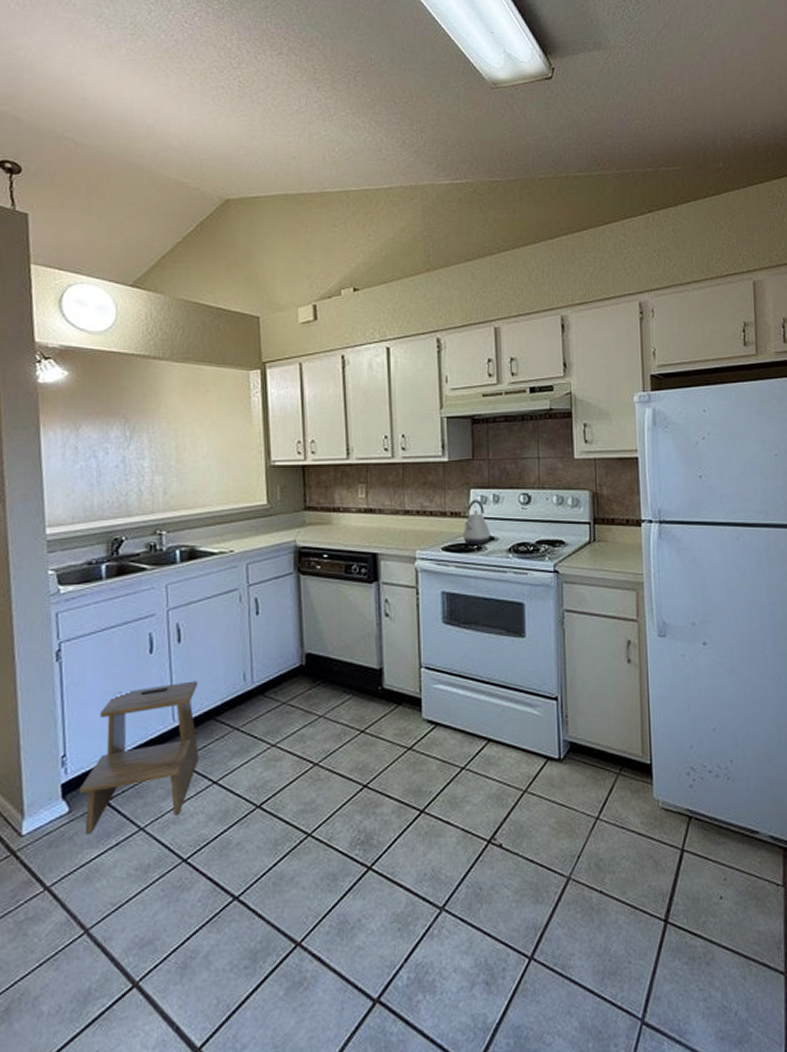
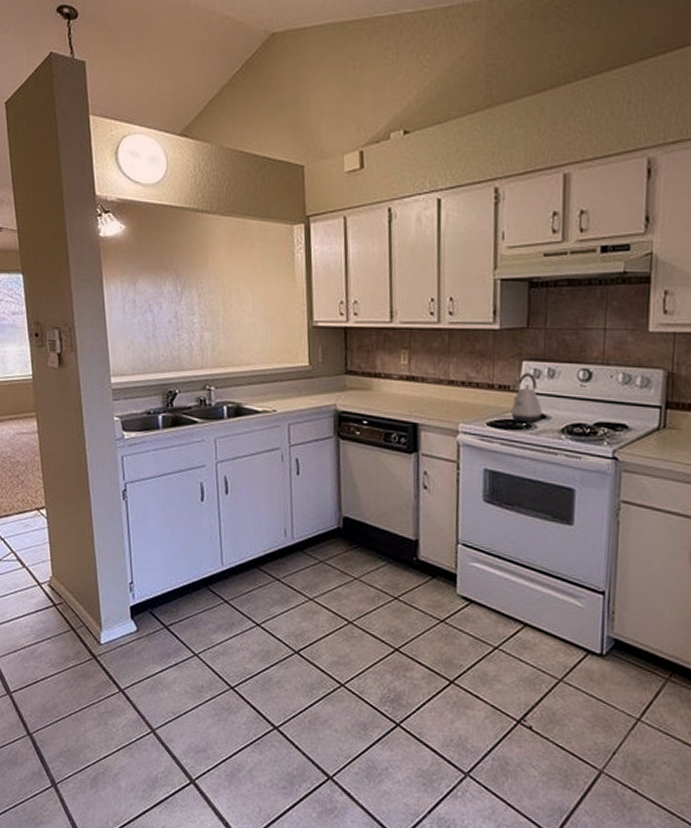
step stool: present [79,681,198,835] -> none [144,530,244,652]

